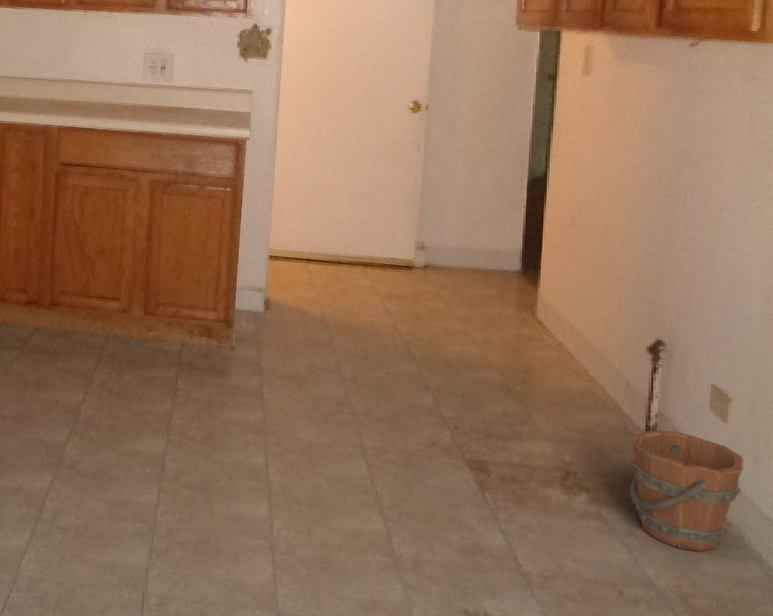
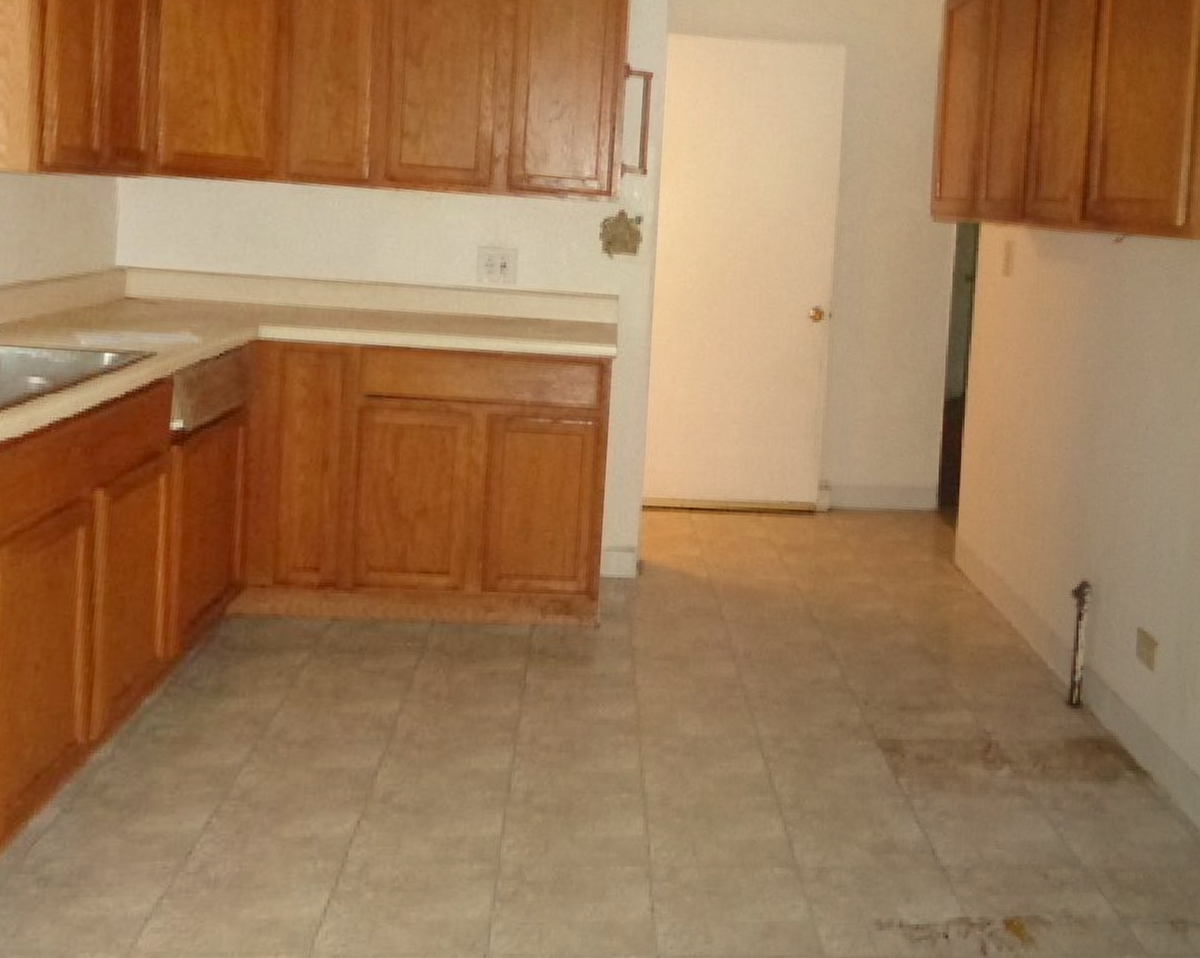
bucket: present [629,429,744,552] -> none [1054,683,1170,819]

